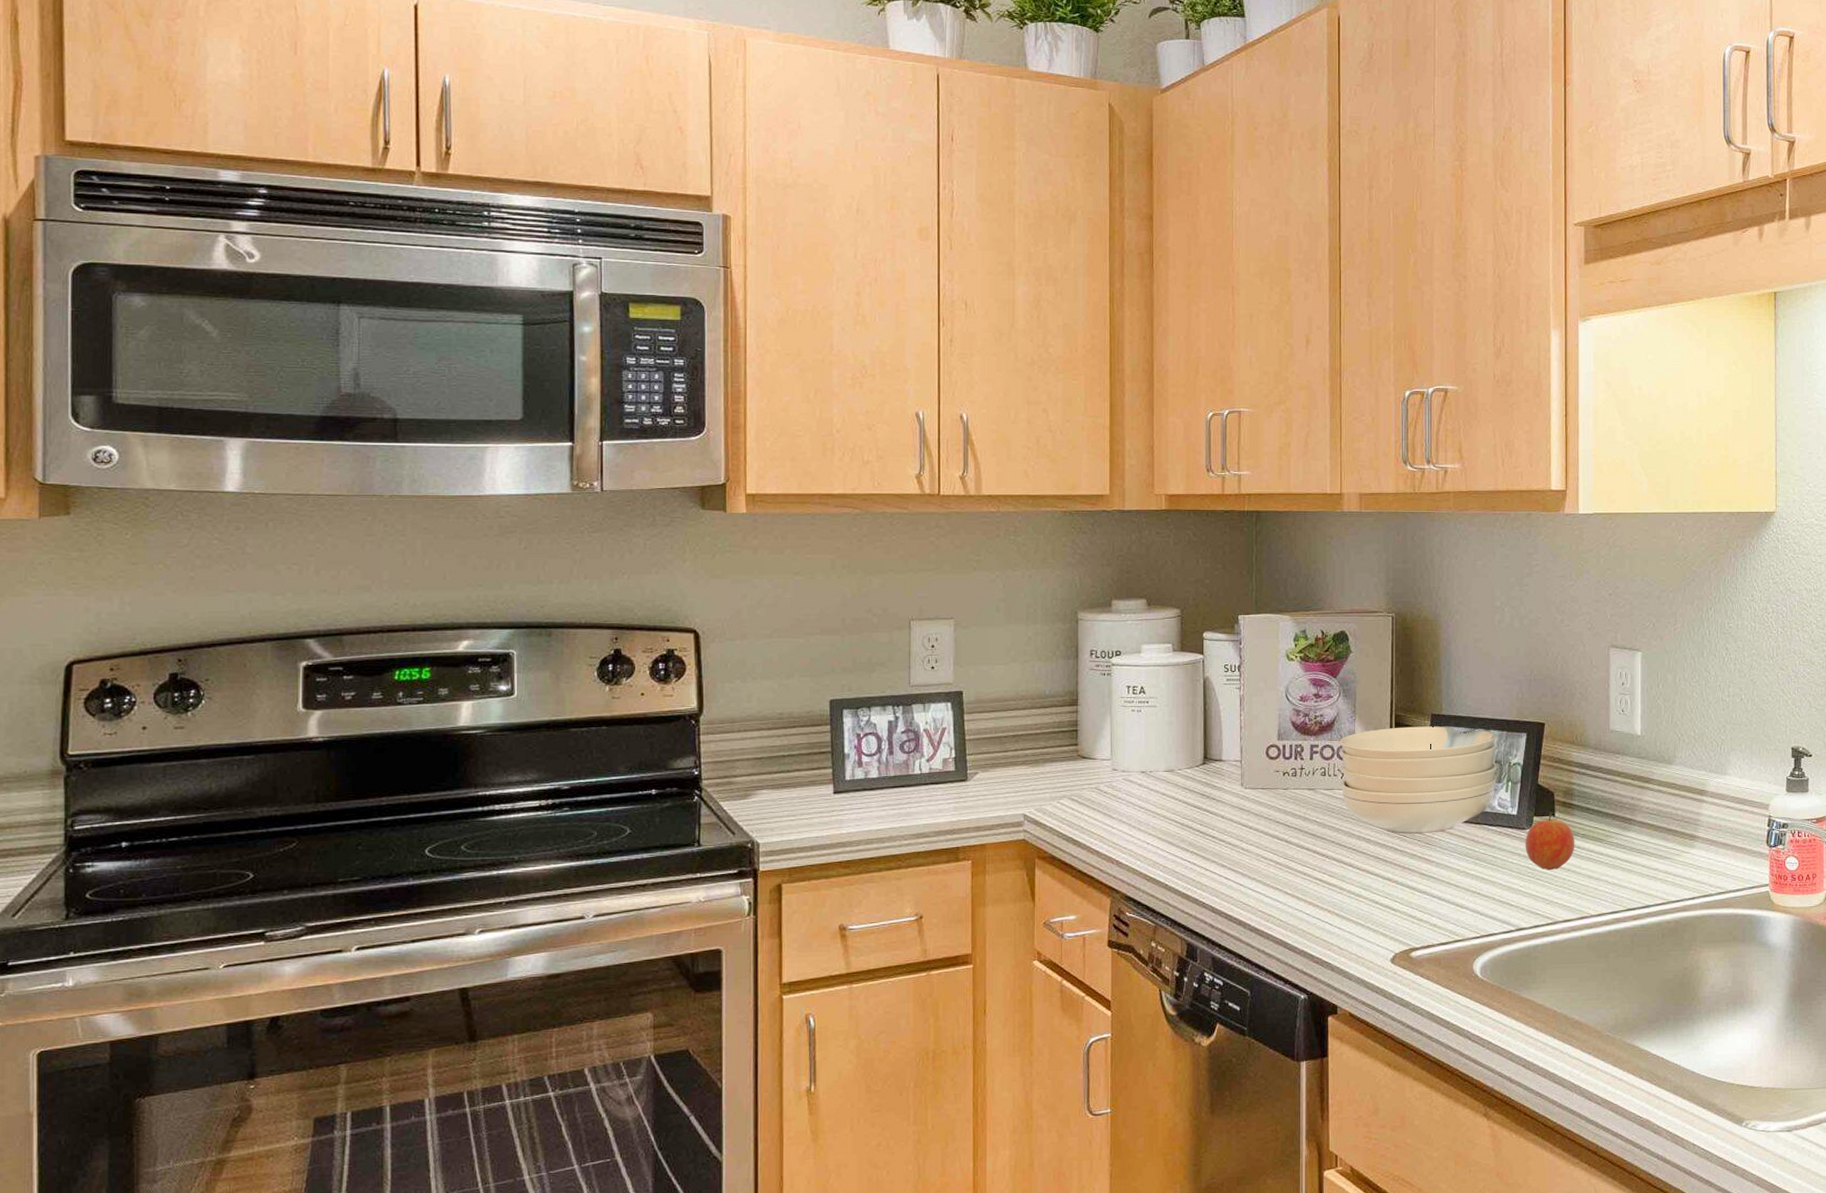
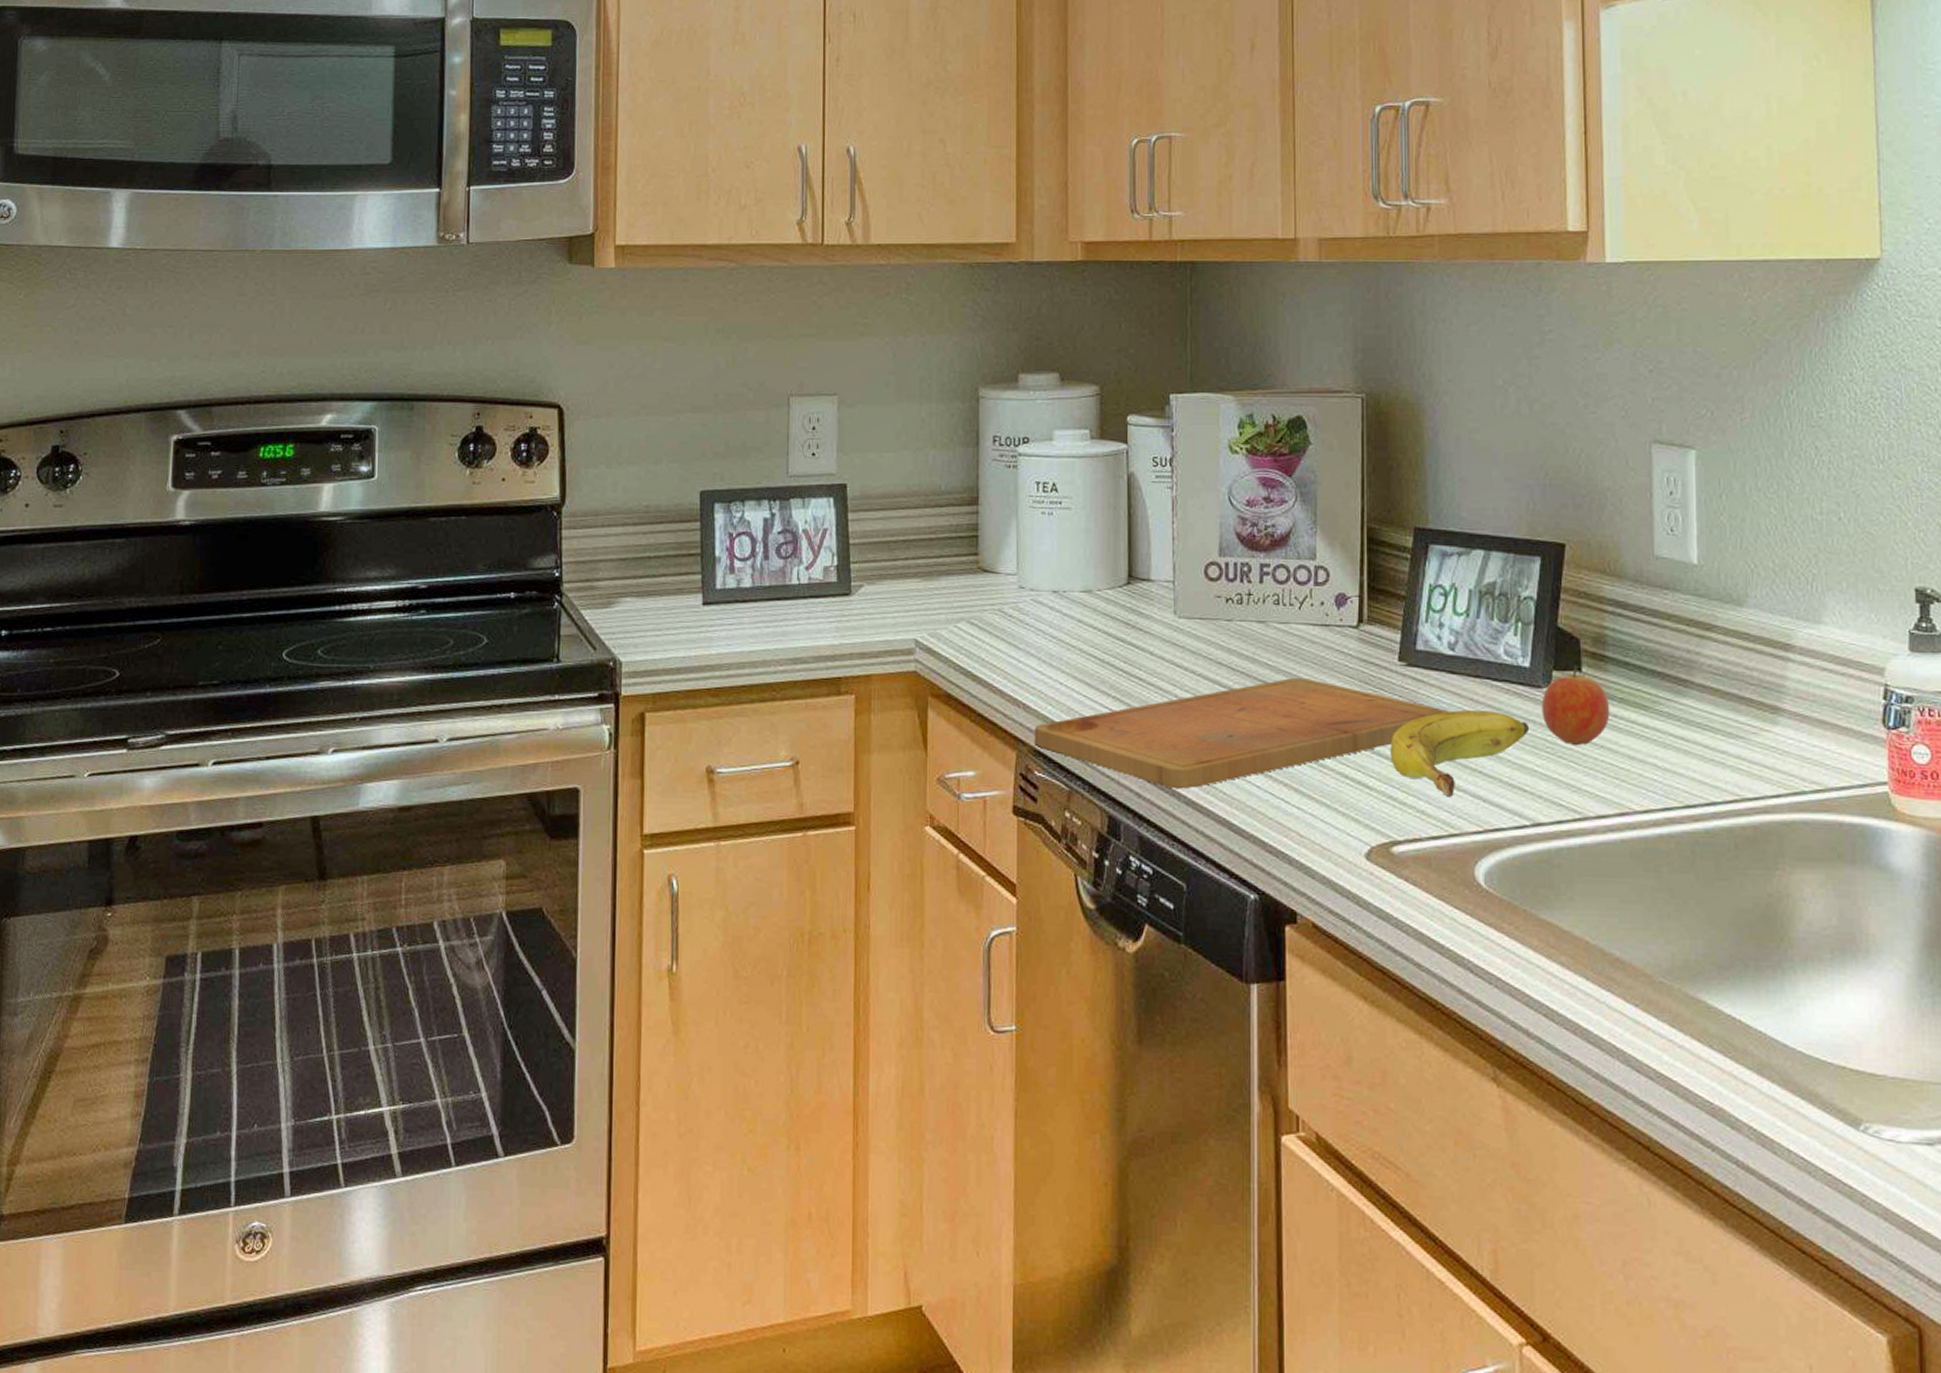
cutting board: none [1125,830,1455,920] -> present [1034,677,1448,790]
bowl: present [1339,726,1498,834] -> none [1296,543,1503,687]
banana: none [1411,848,1516,913] -> present [1390,710,1530,797]

